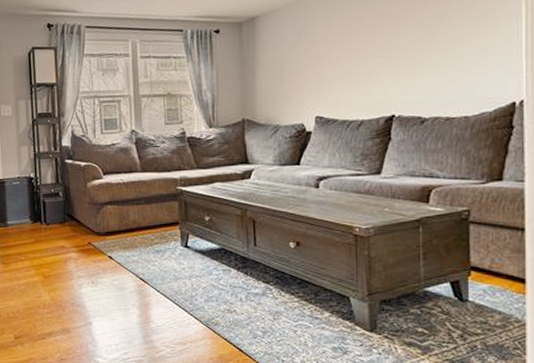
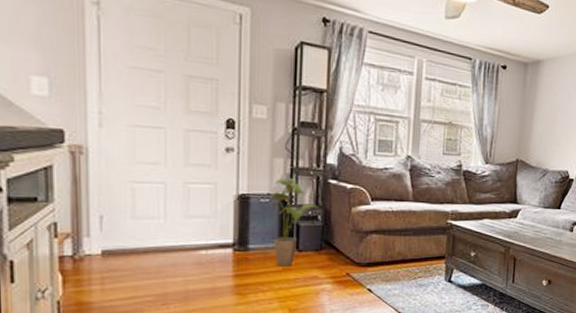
house plant: none [20,162,58,239] -> present [269,178,317,267]

